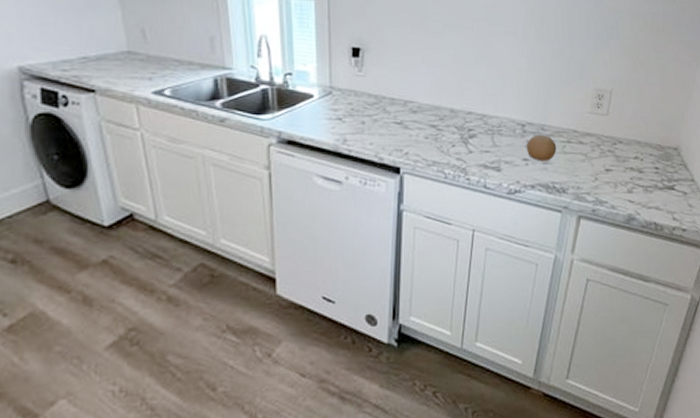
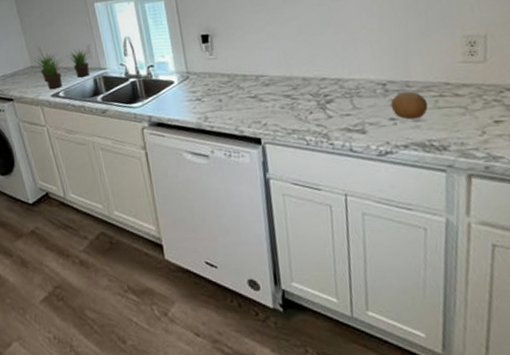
plant: none [132,38,214,85] -> present [34,48,91,90]

